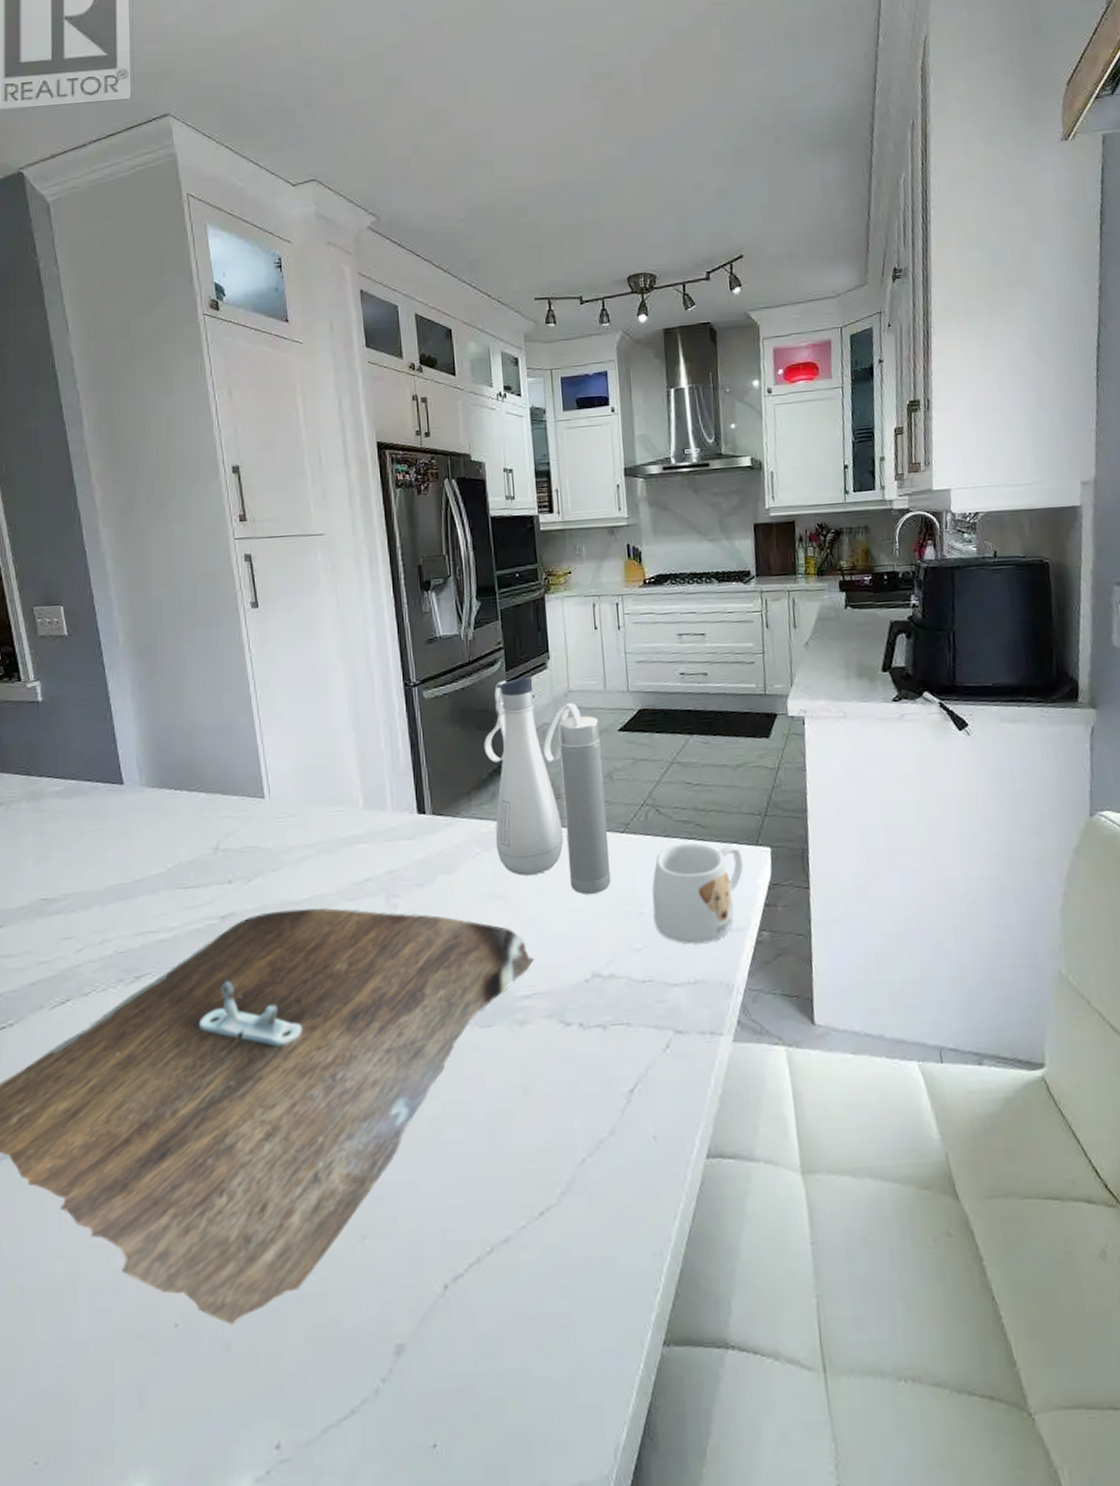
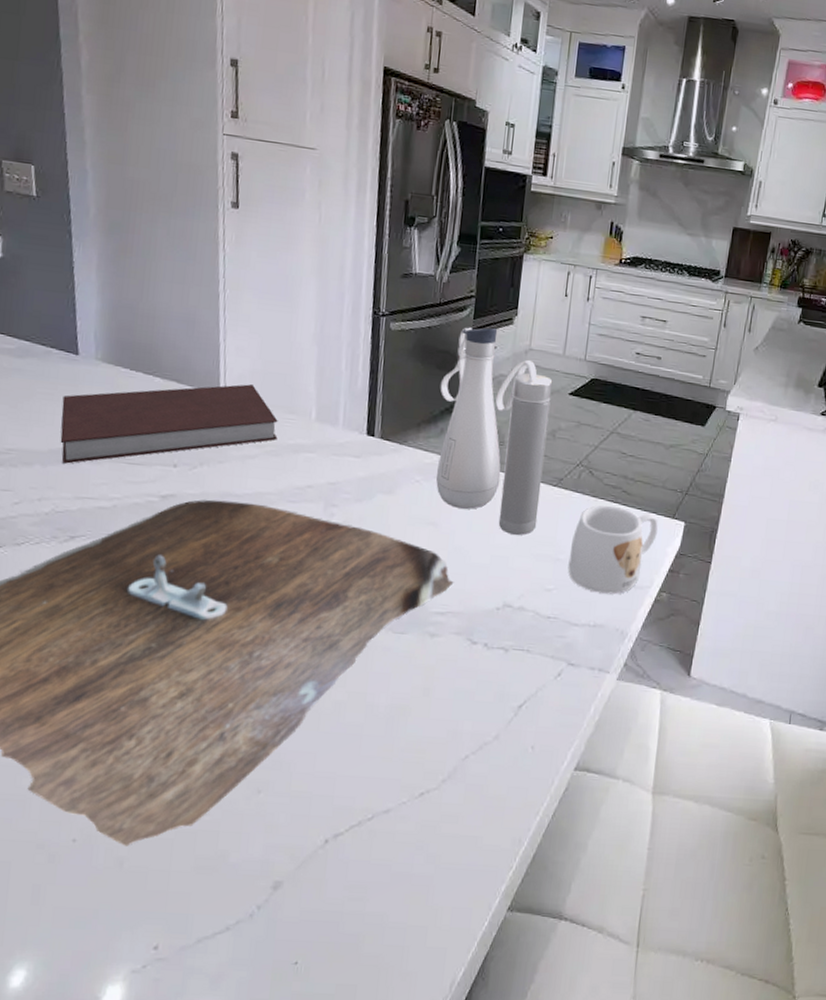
notebook: none [113,782,328,900] -> present [60,384,278,464]

